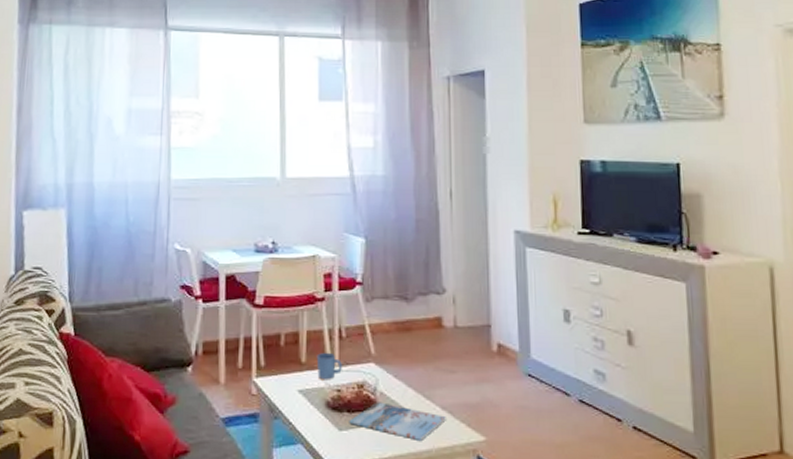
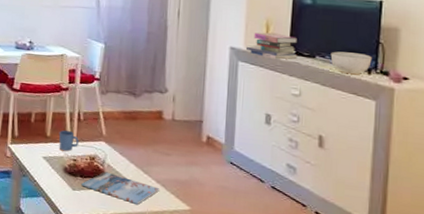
books: none [532,209,593,241] -> present [245,32,297,60]
bowl: none [629,226,676,253] -> present [330,51,372,75]

